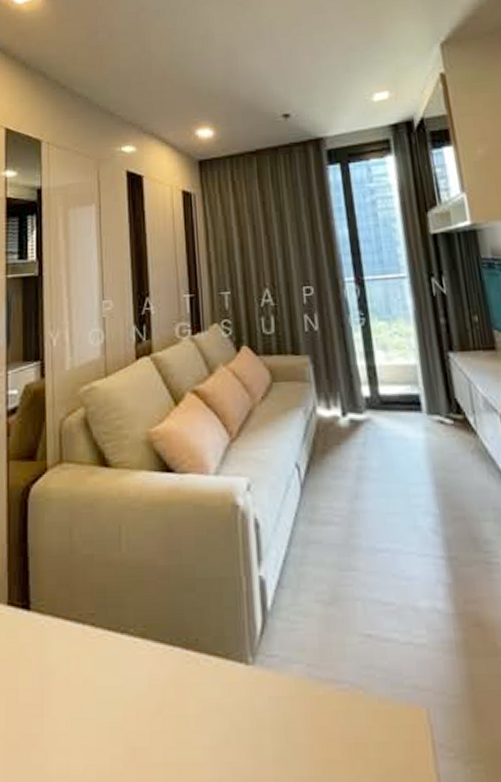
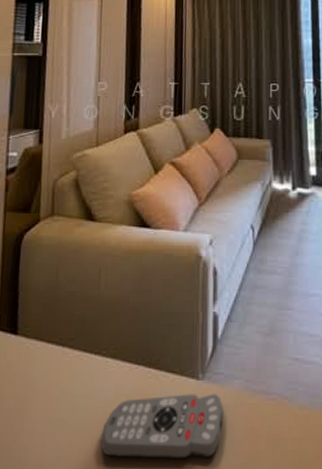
remote control: none [134,682,284,771] -> present [100,393,223,460]

